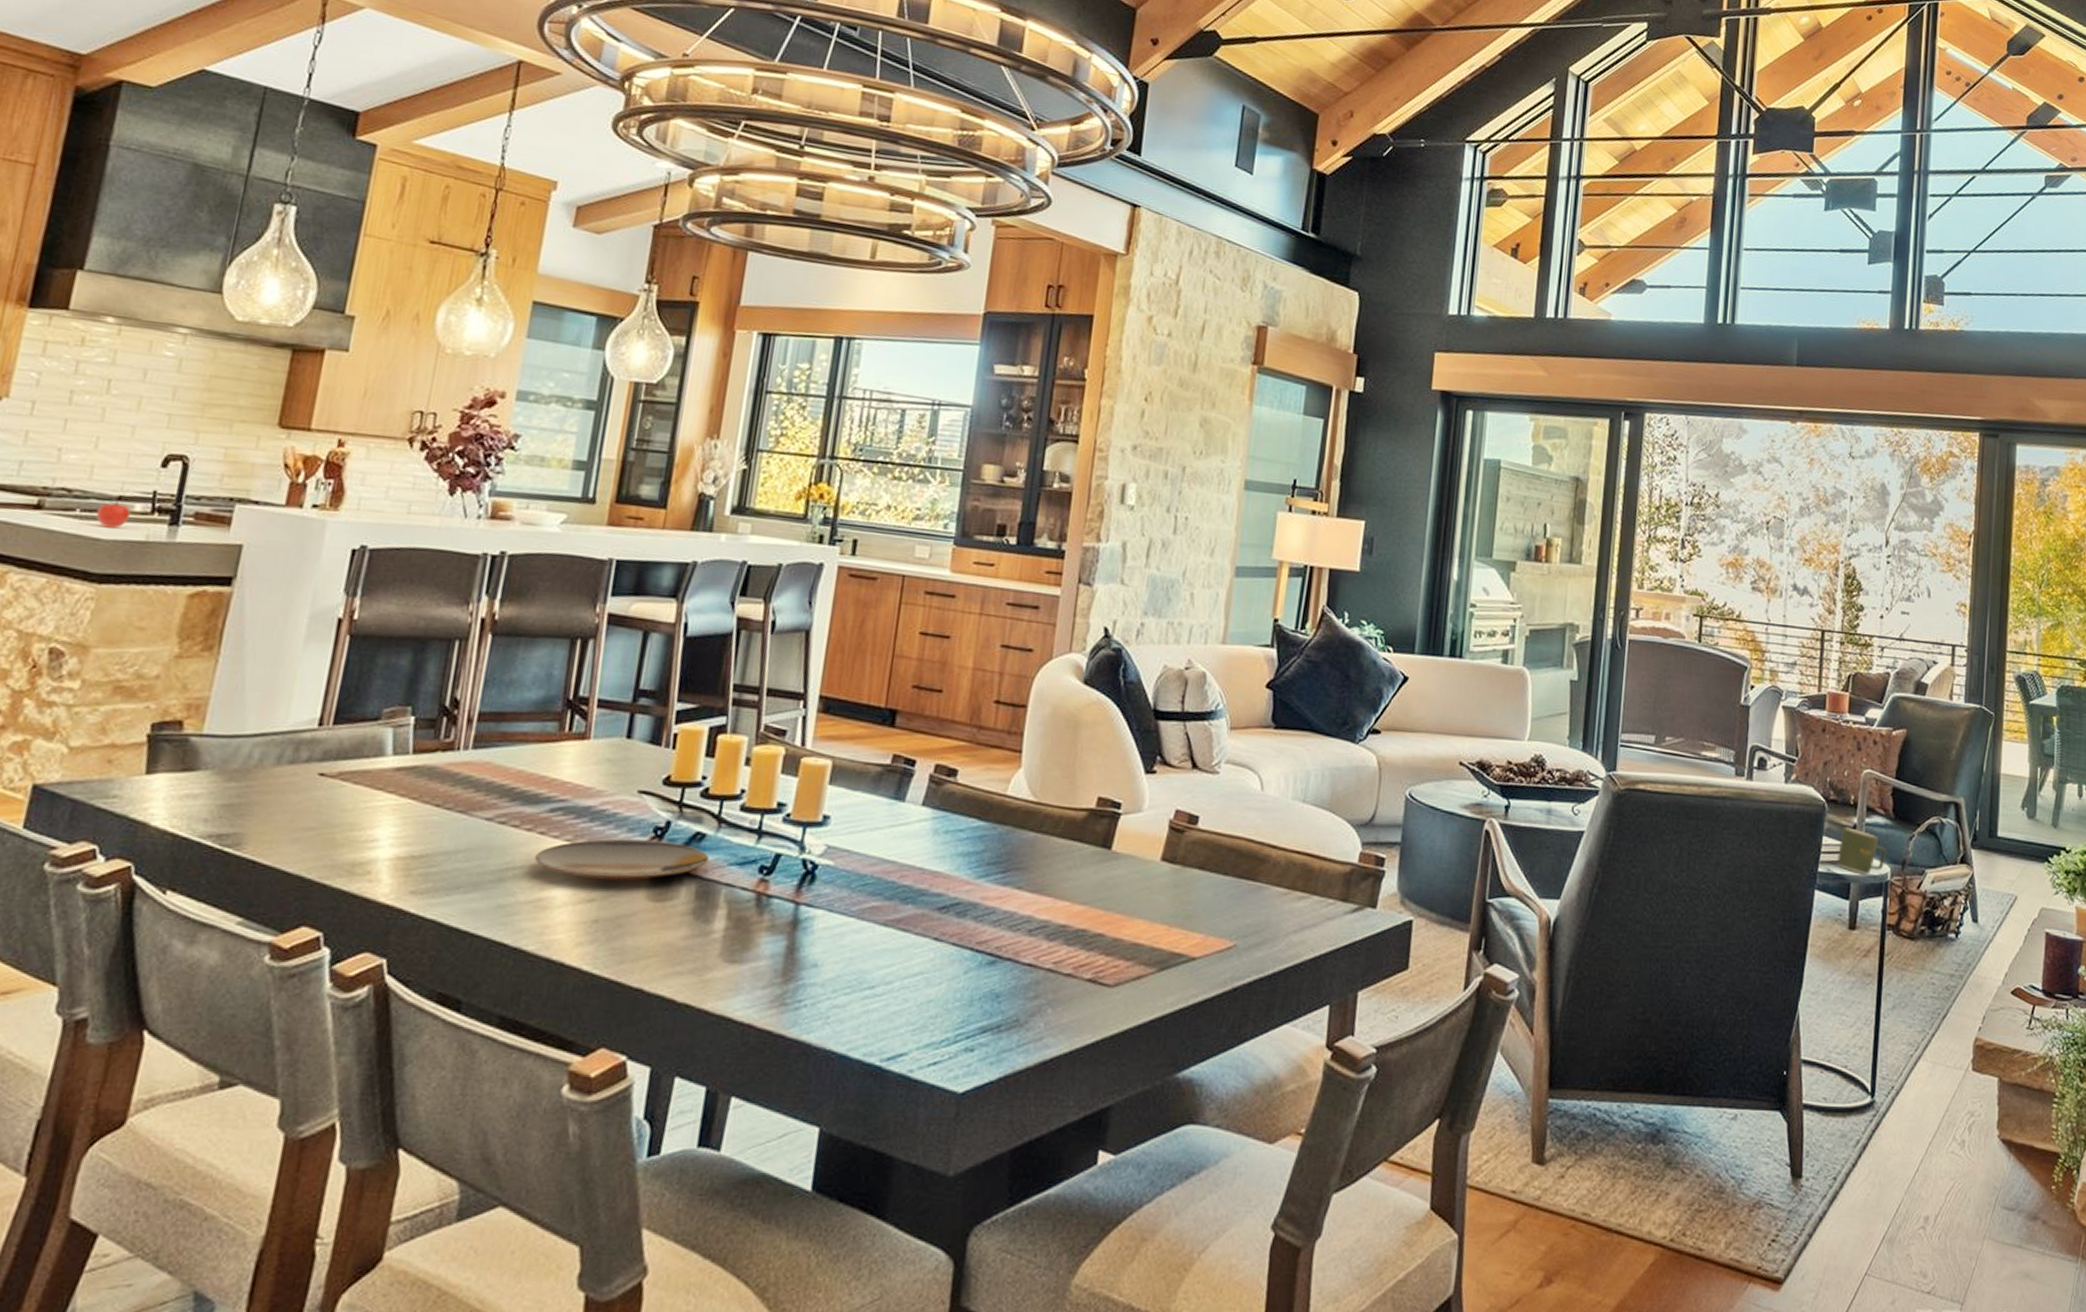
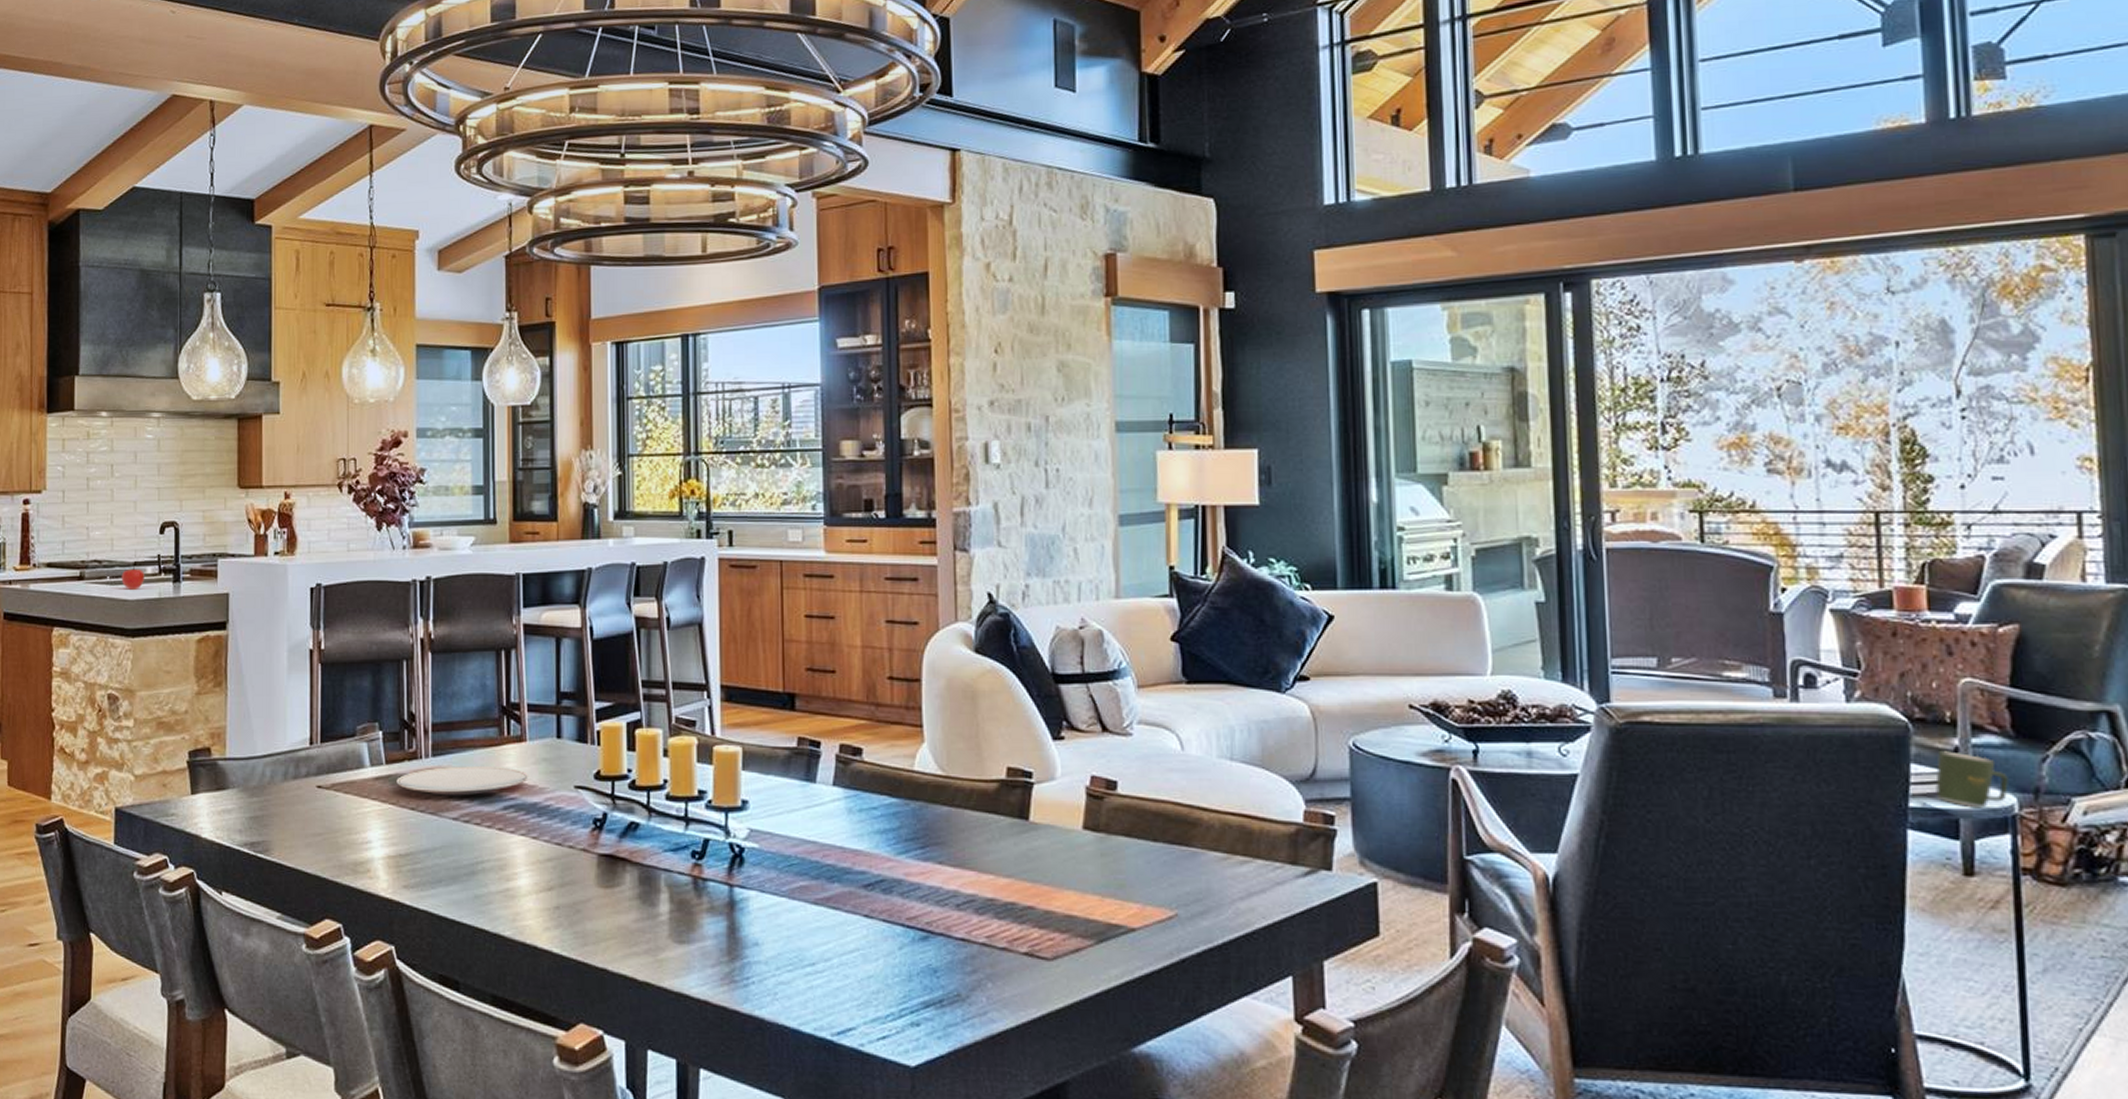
plate: none [422,761,587,795] -> present [396,766,529,796]
plate: present [534,838,710,882] -> none [497,831,646,871]

